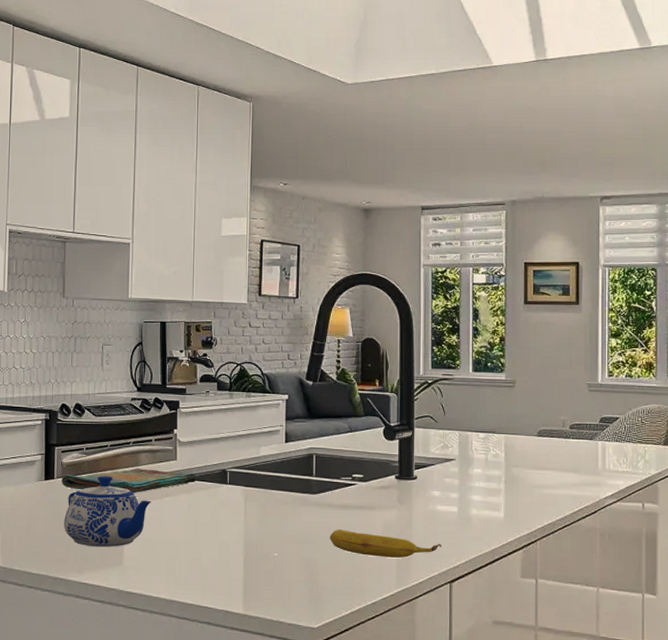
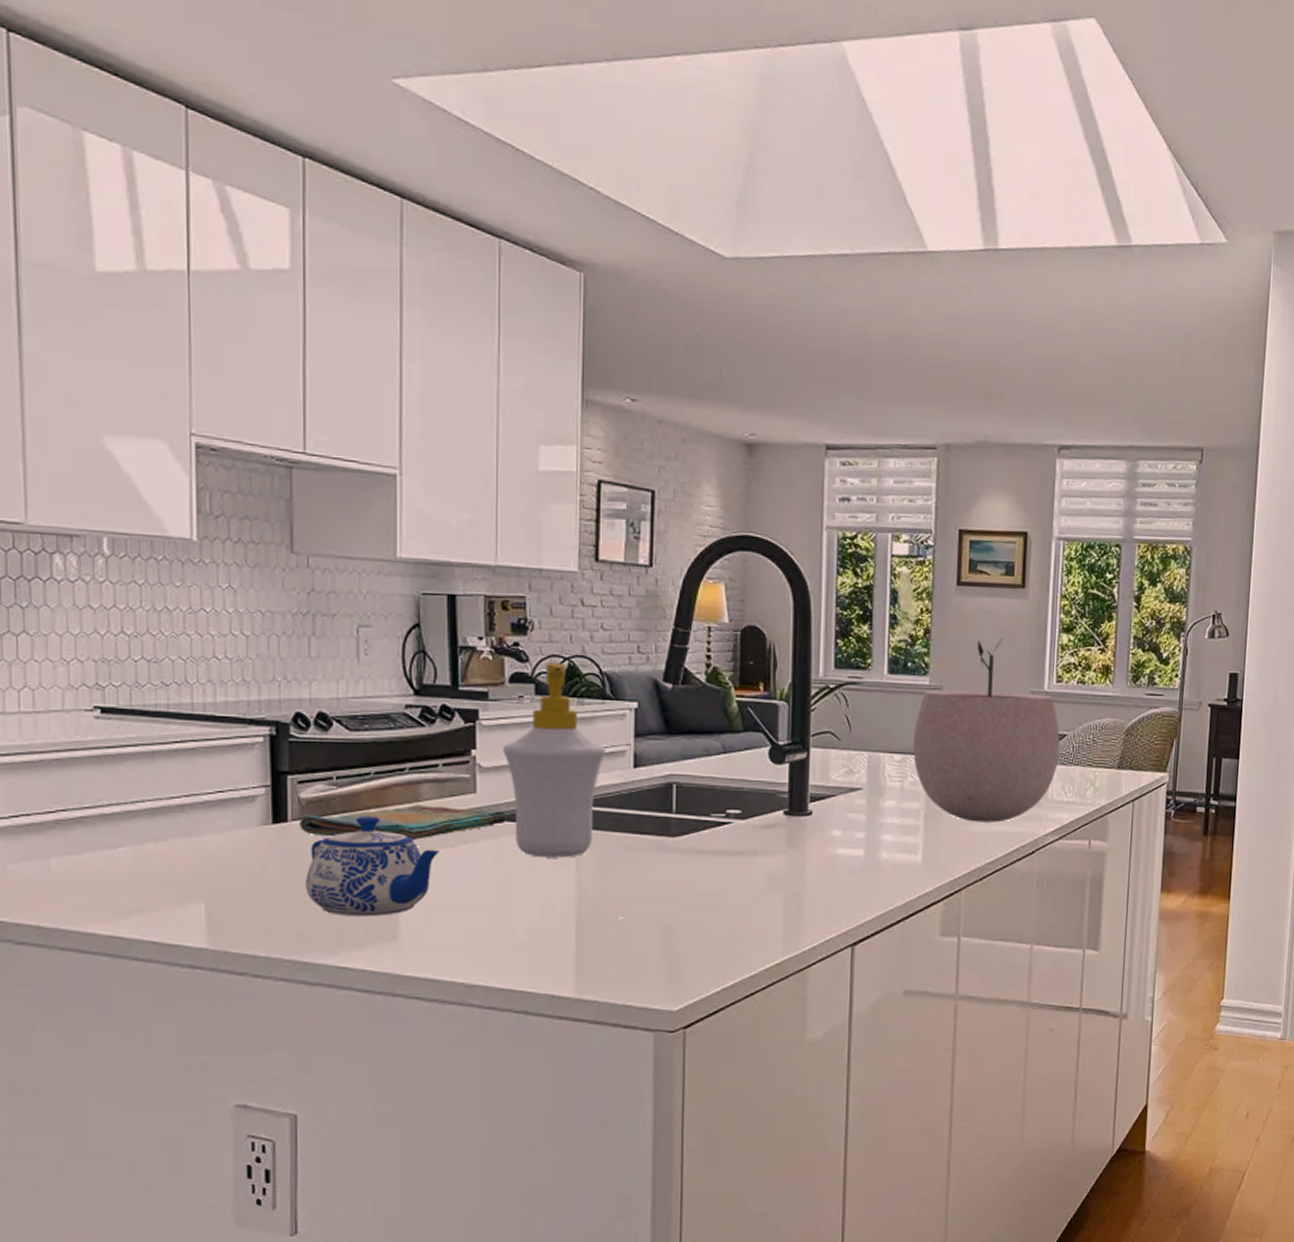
soap bottle: none [194,367,265,508] -> present [502,662,606,858]
banana: present [329,528,442,558] -> none [694,881,842,917]
plant pot: none [494,343,614,487] -> present [913,639,1060,823]

